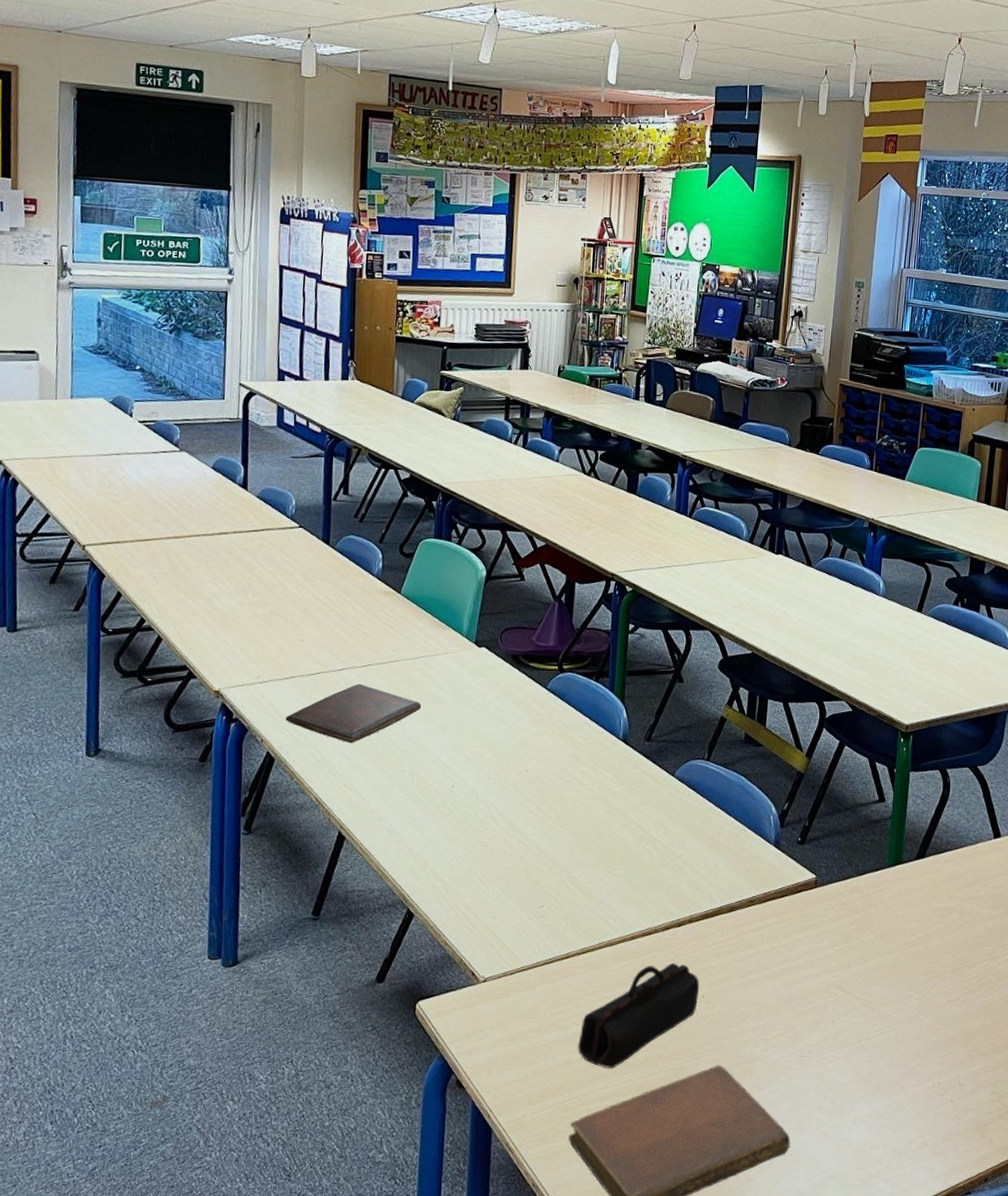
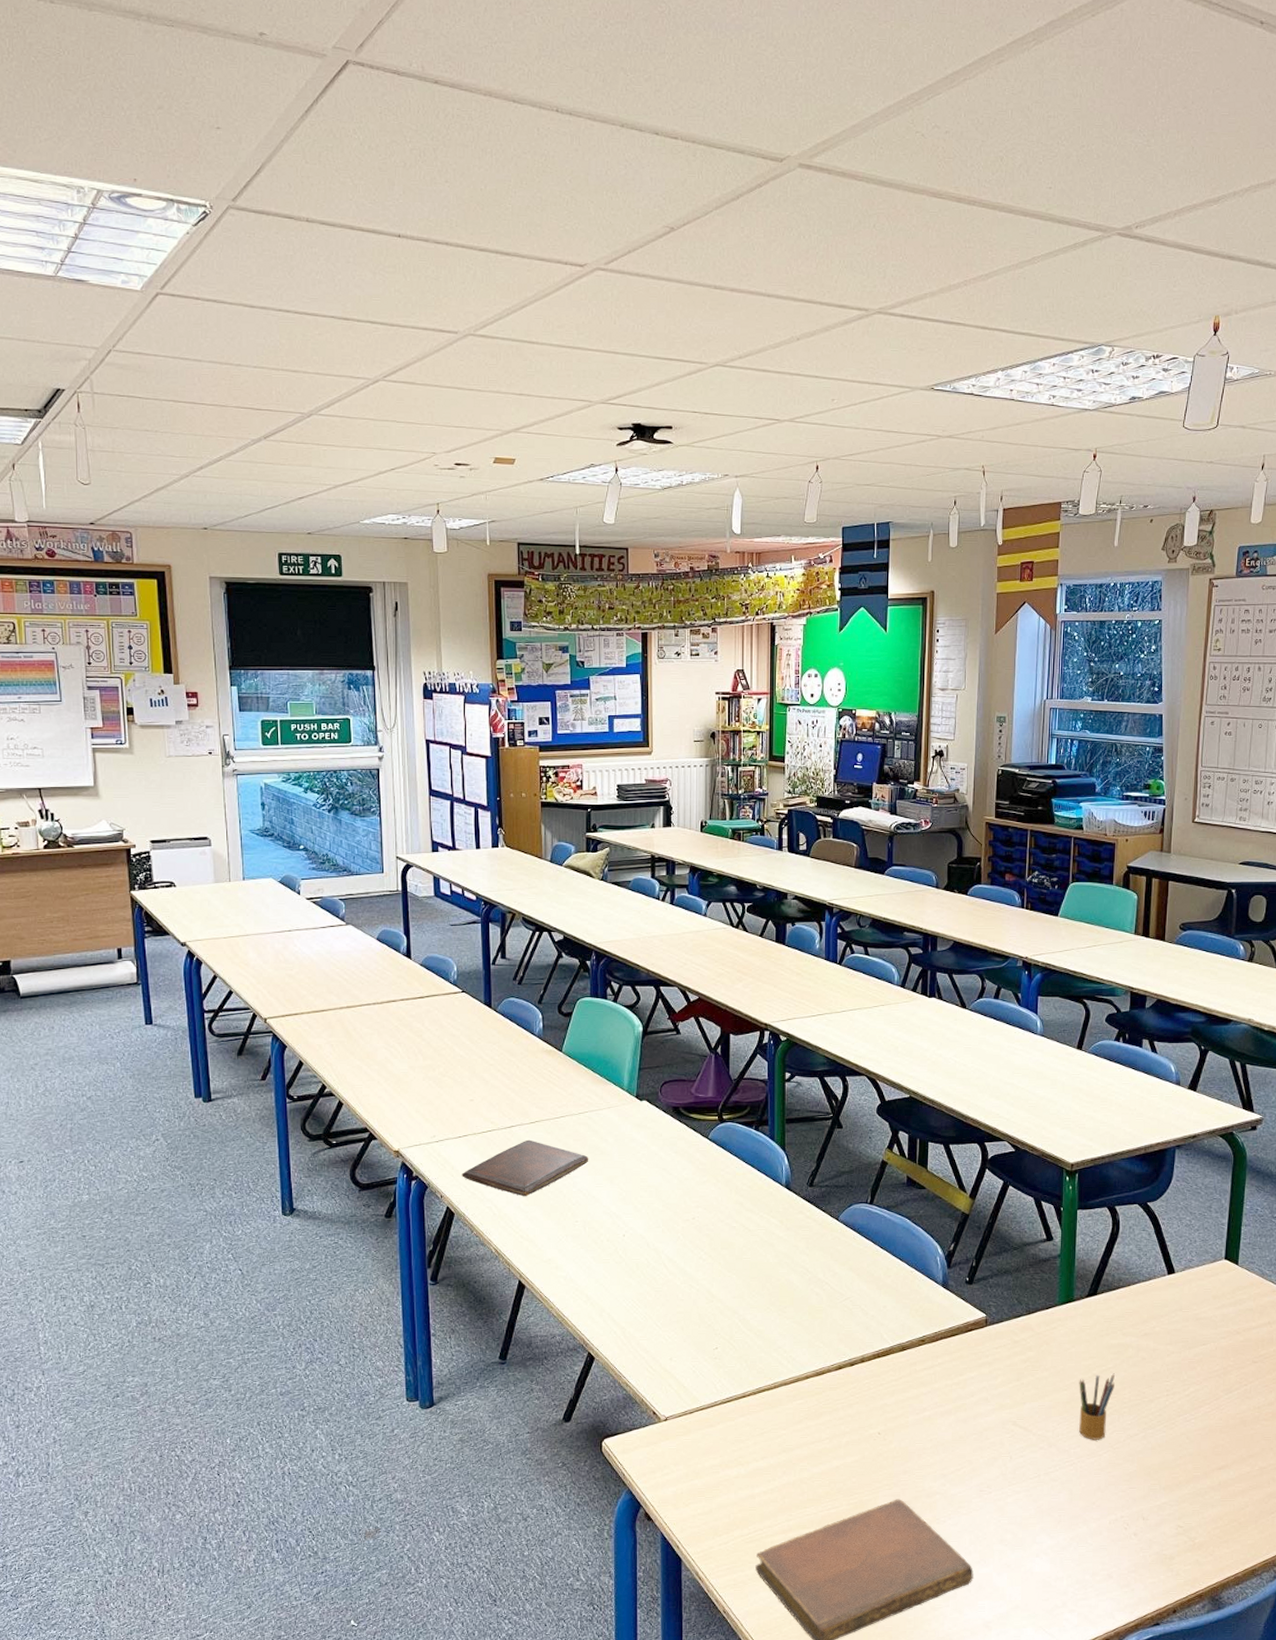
pencil case: present [578,962,700,1068] -> none [759,1400,875,1502]
pencil box: none [902,937,939,1005] -> present [1079,1373,1115,1440]

